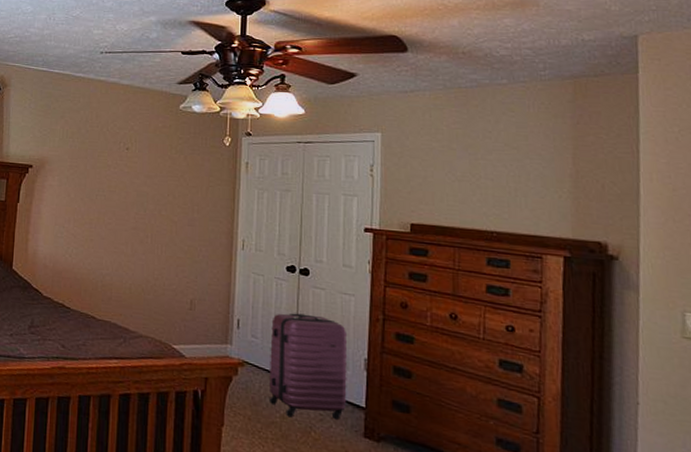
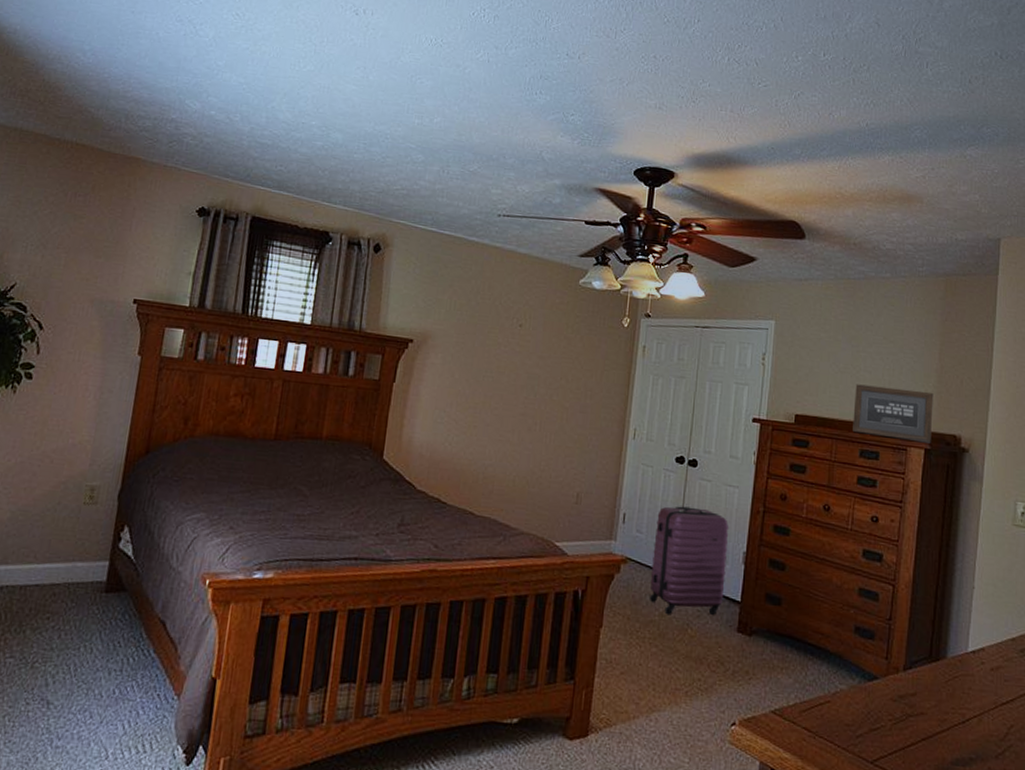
picture frame: none [476,192,571,251] -> present [853,384,934,444]

